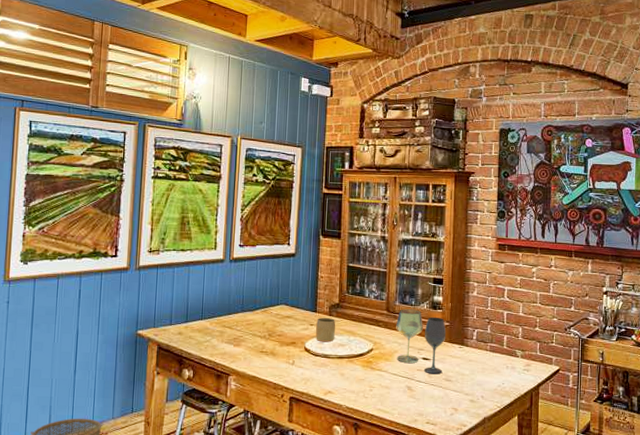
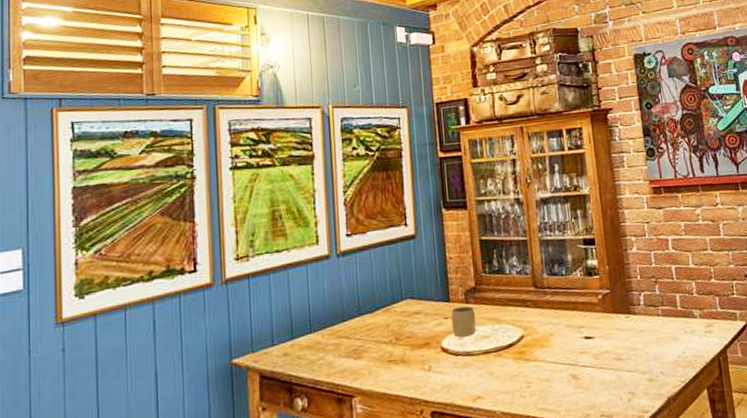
wine glass: present [396,309,423,363] -> none [547,279,580,347]
wineglass: present [424,317,446,375] -> none [582,285,611,355]

